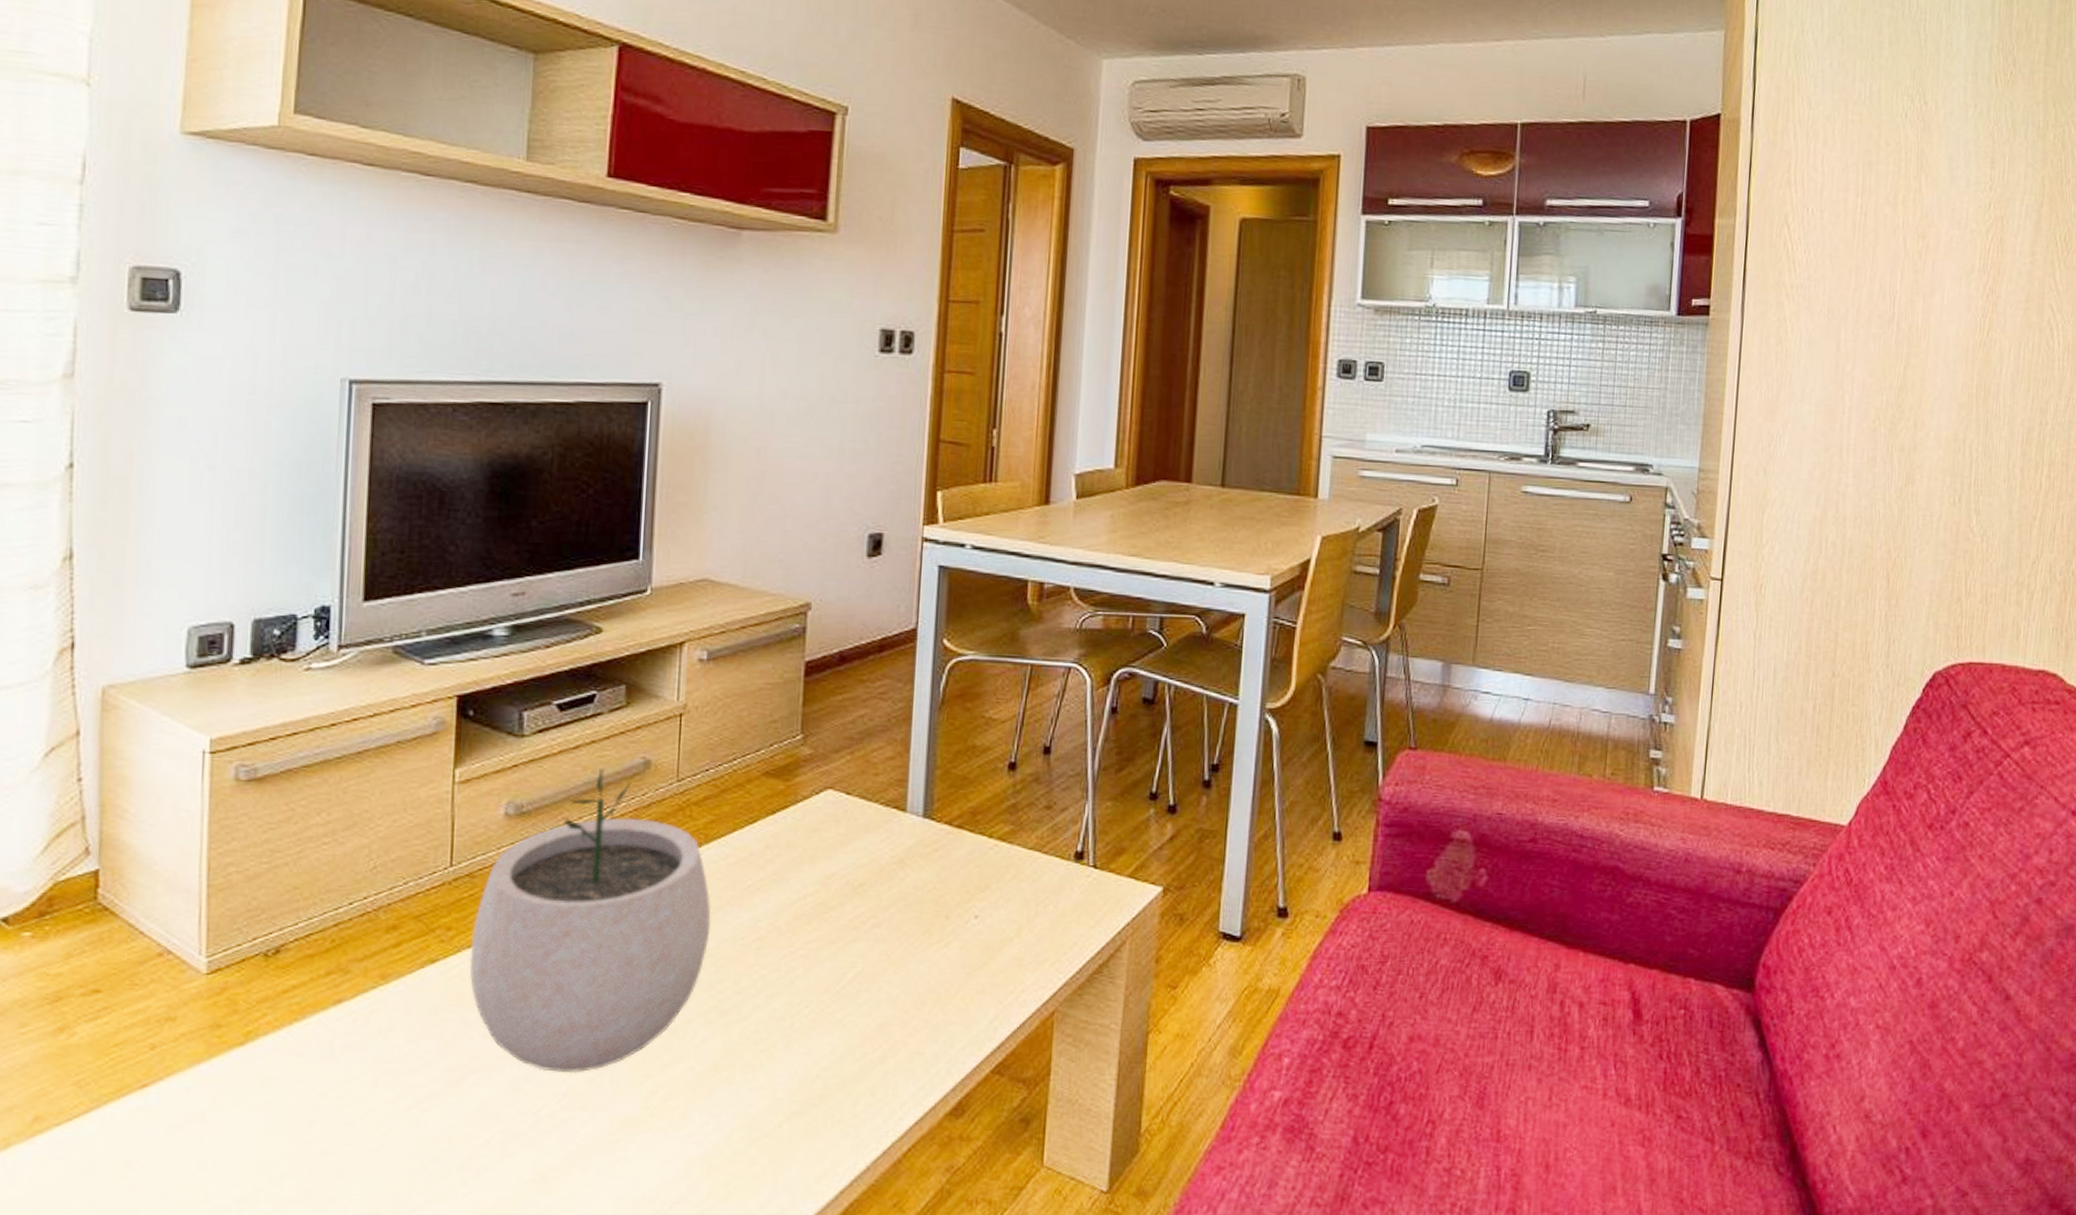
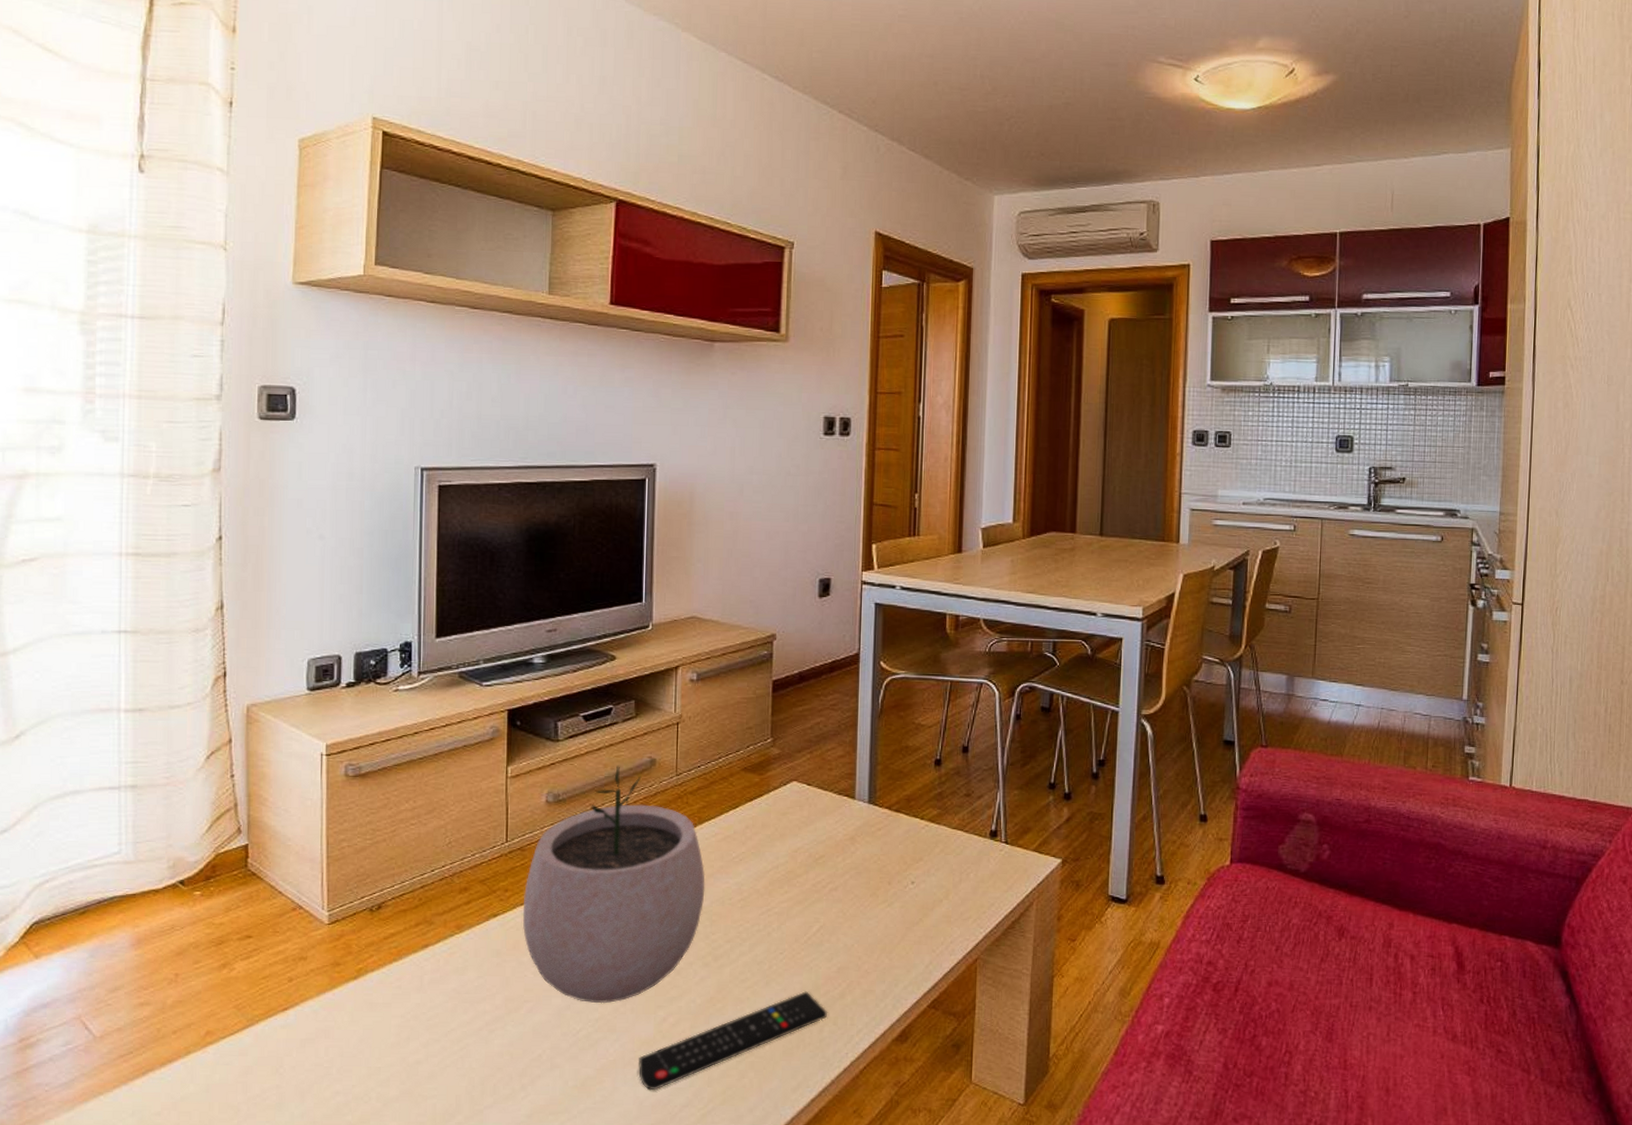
remote control: none [618,1054,865,1183] -> present [639,991,828,1091]

